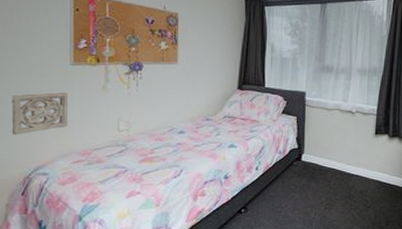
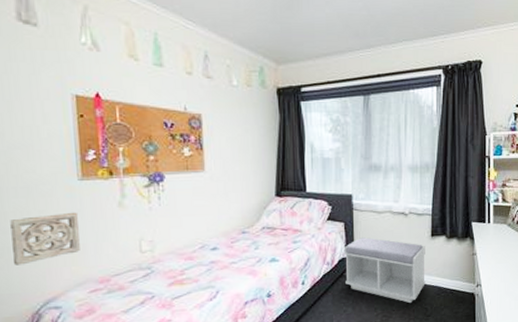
bench: none [295,131,369,195] -> present [345,237,425,304]

